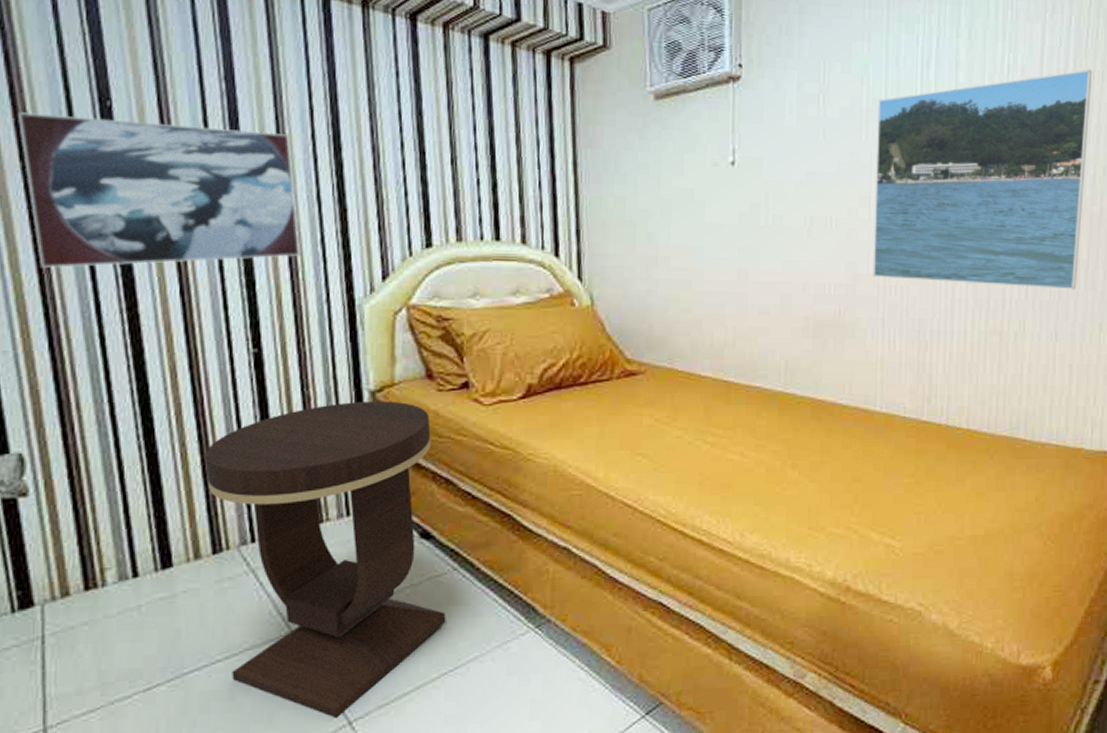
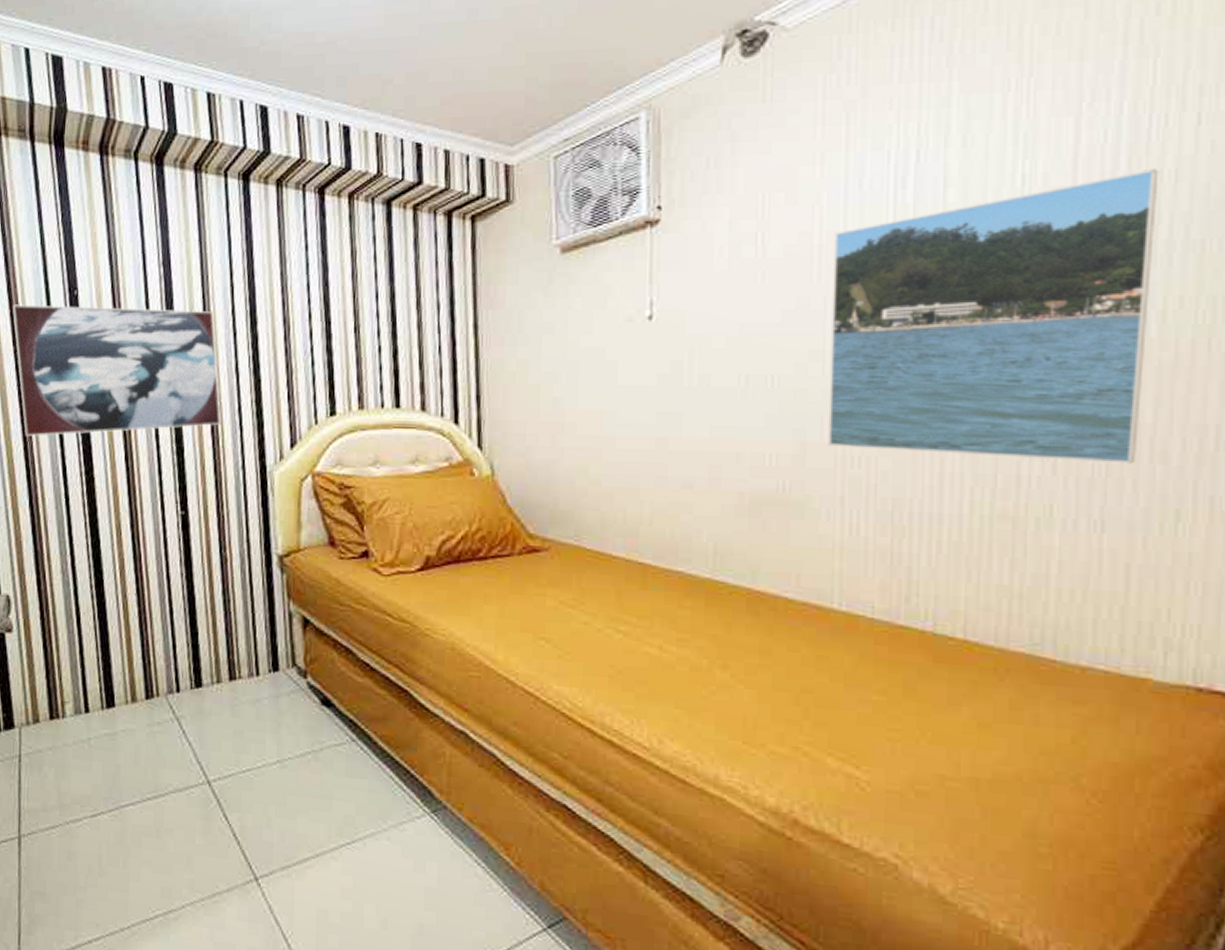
side table: present [205,400,446,719] -> none [141,565,345,872]

